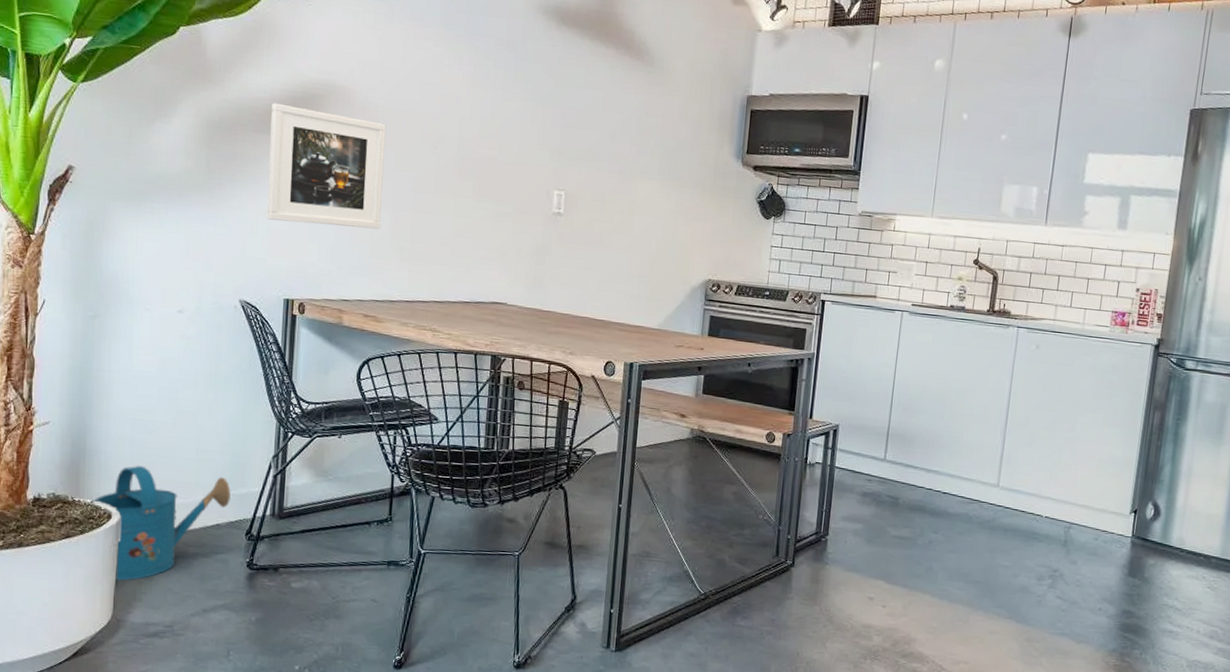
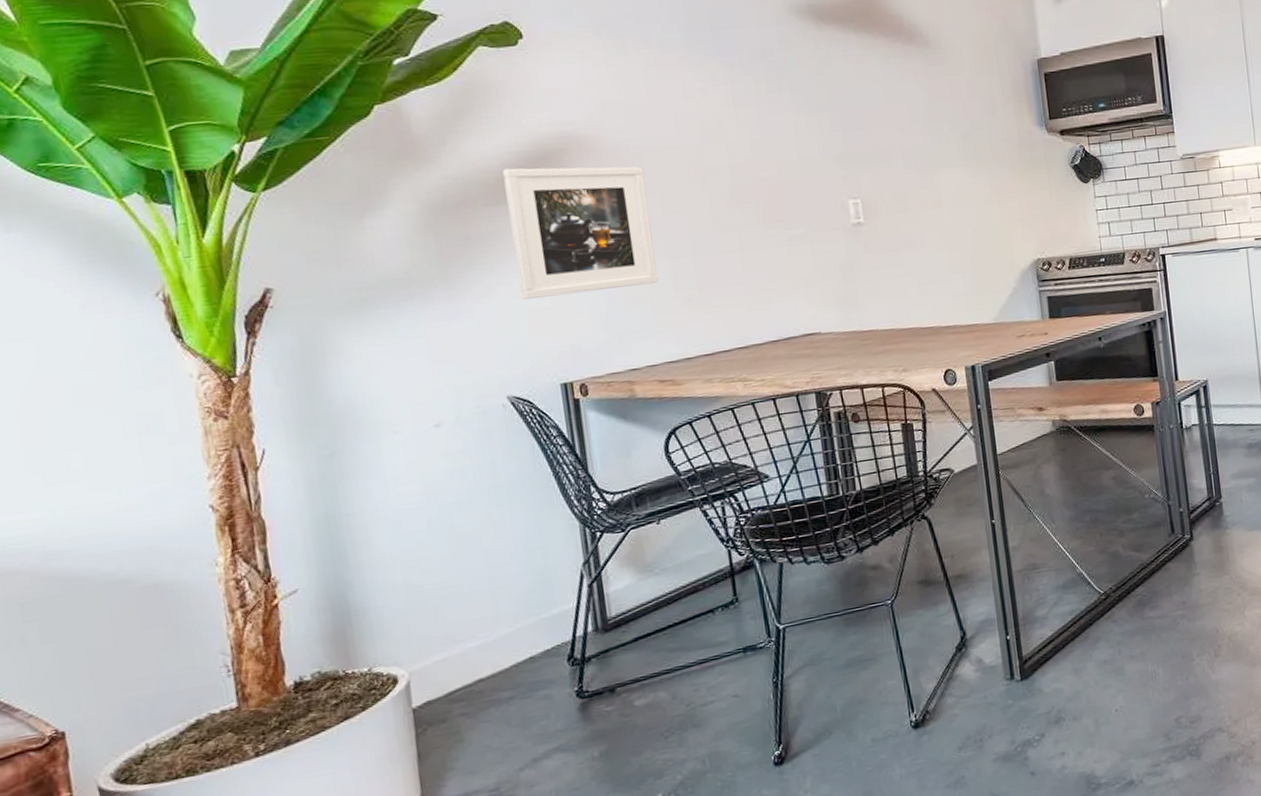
watering can: present [93,465,231,581] -> none [371,602,542,754]

